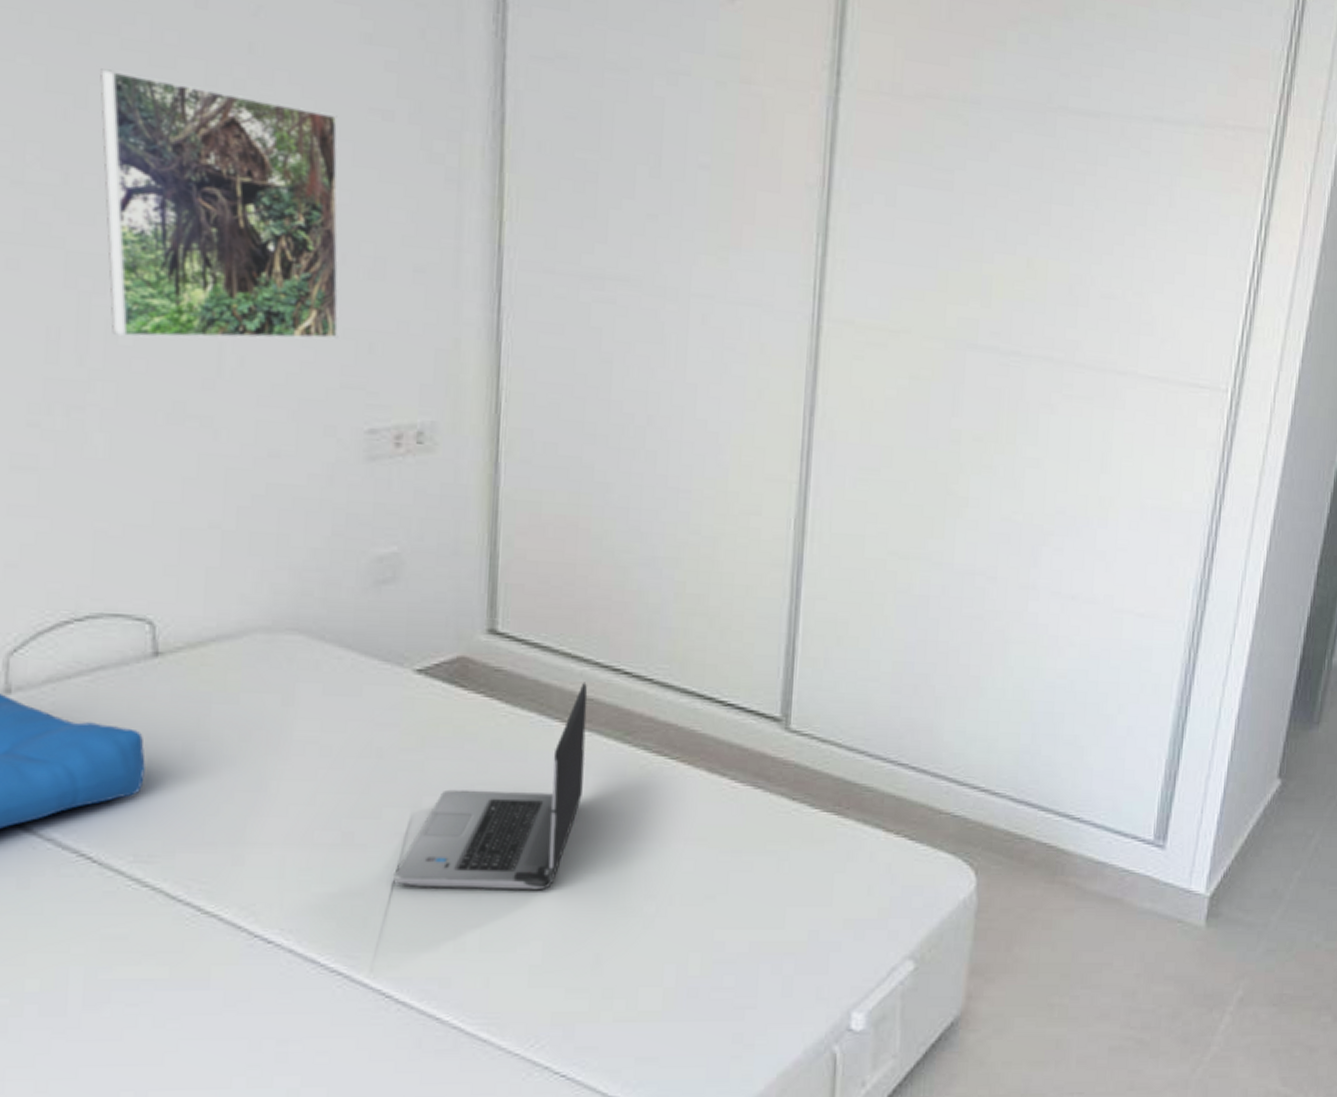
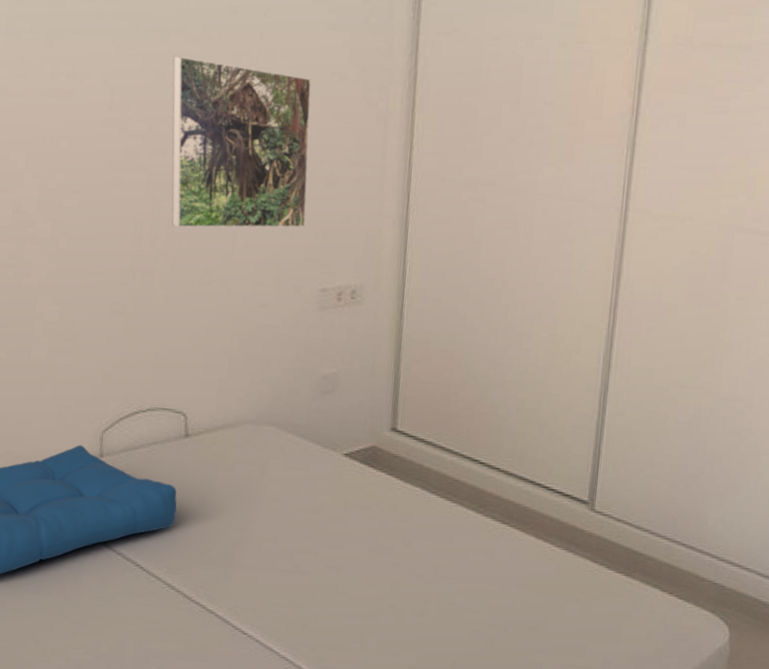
laptop computer: present [393,682,588,891] -> none [323,468,455,614]

